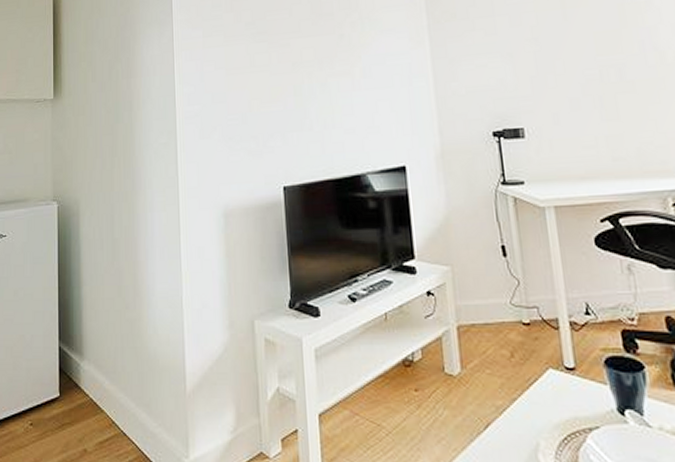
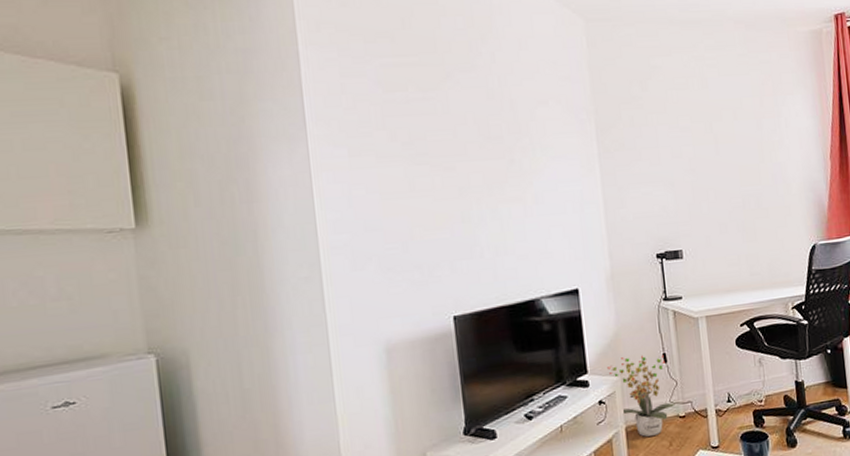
potted plant: none [436,244,517,343] -> present [607,355,675,437]

